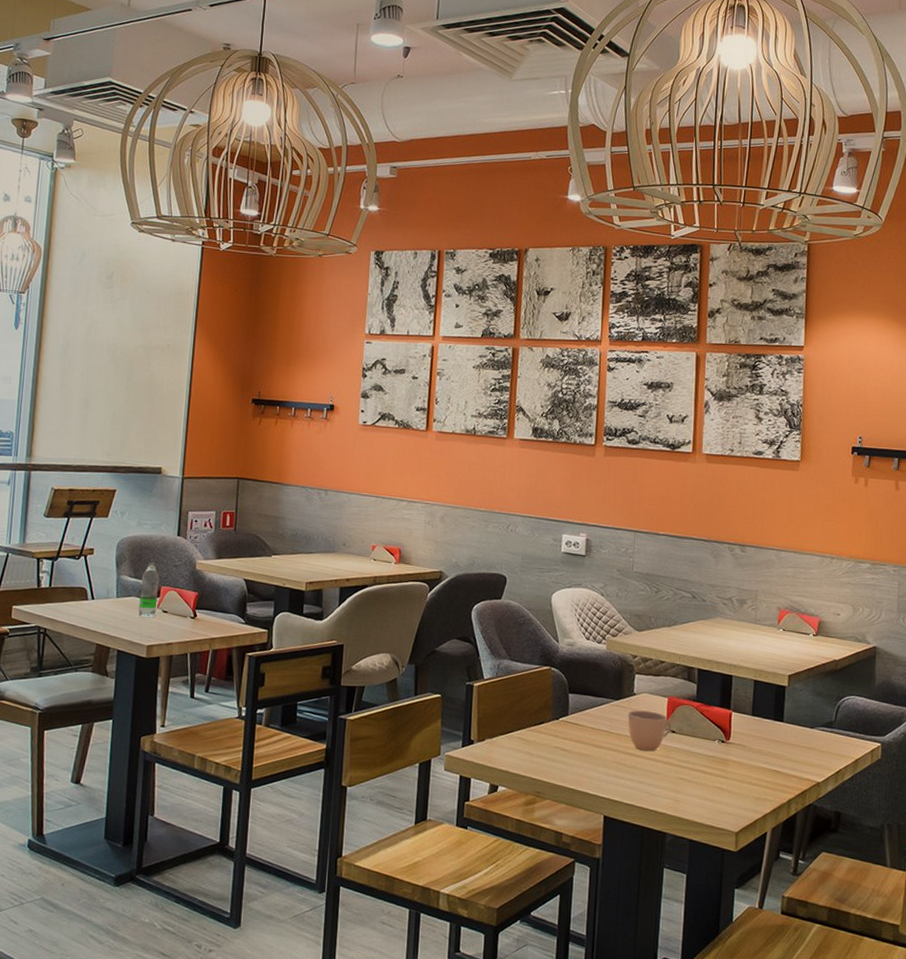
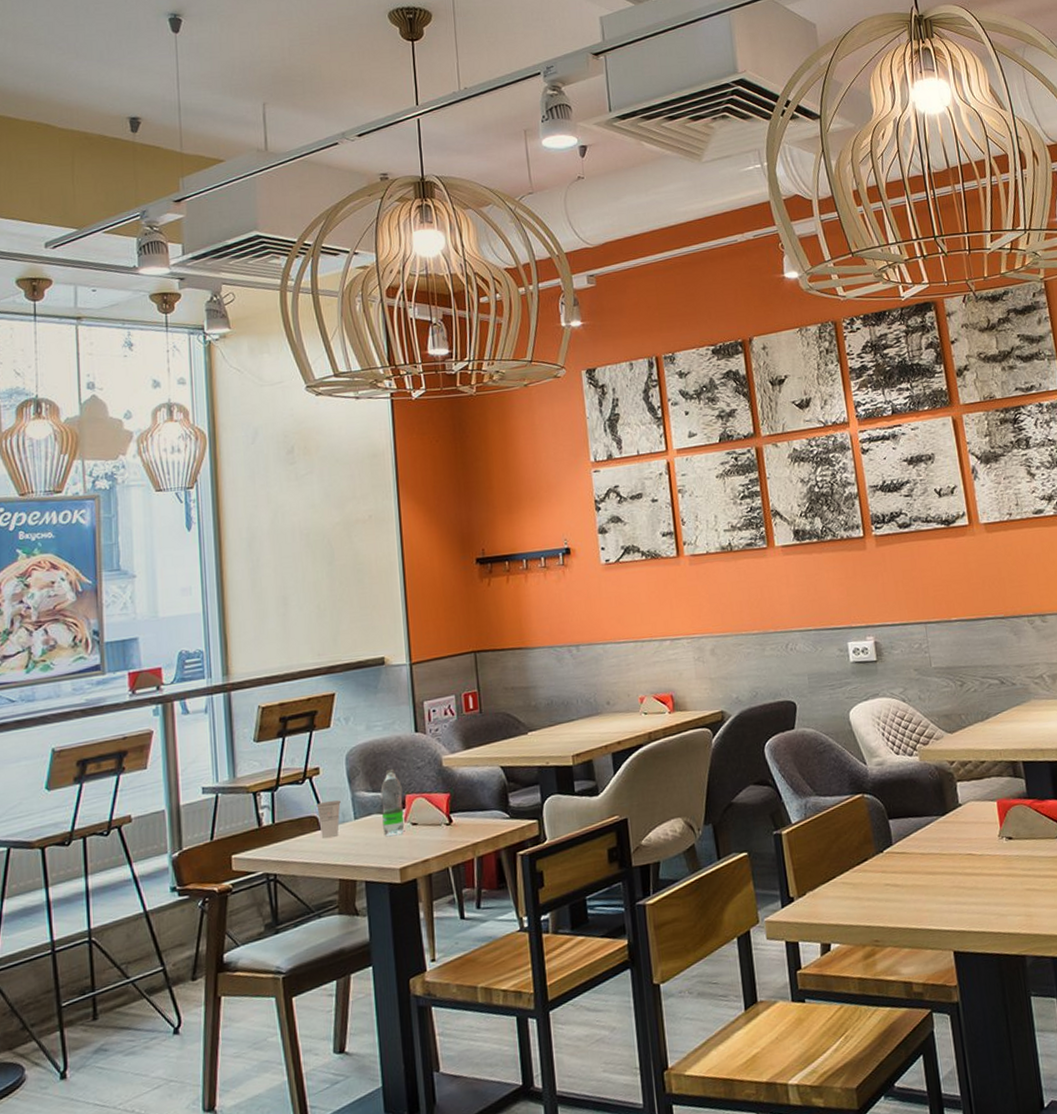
cup: none [87,577,107,609] -> present [316,800,341,839]
cup: present [627,710,672,752] -> none [957,820,1008,867]

